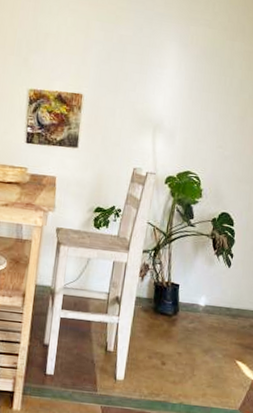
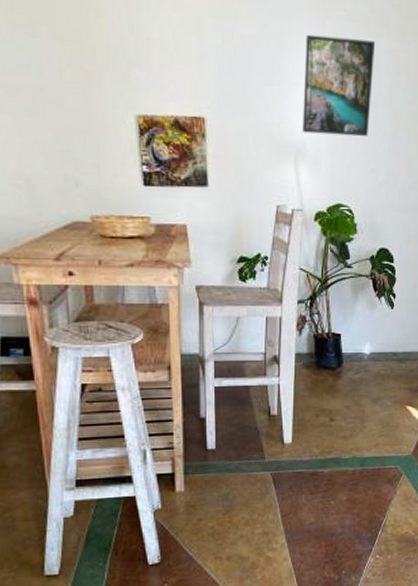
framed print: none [161,36,231,119] -> present [302,34,376,137]

